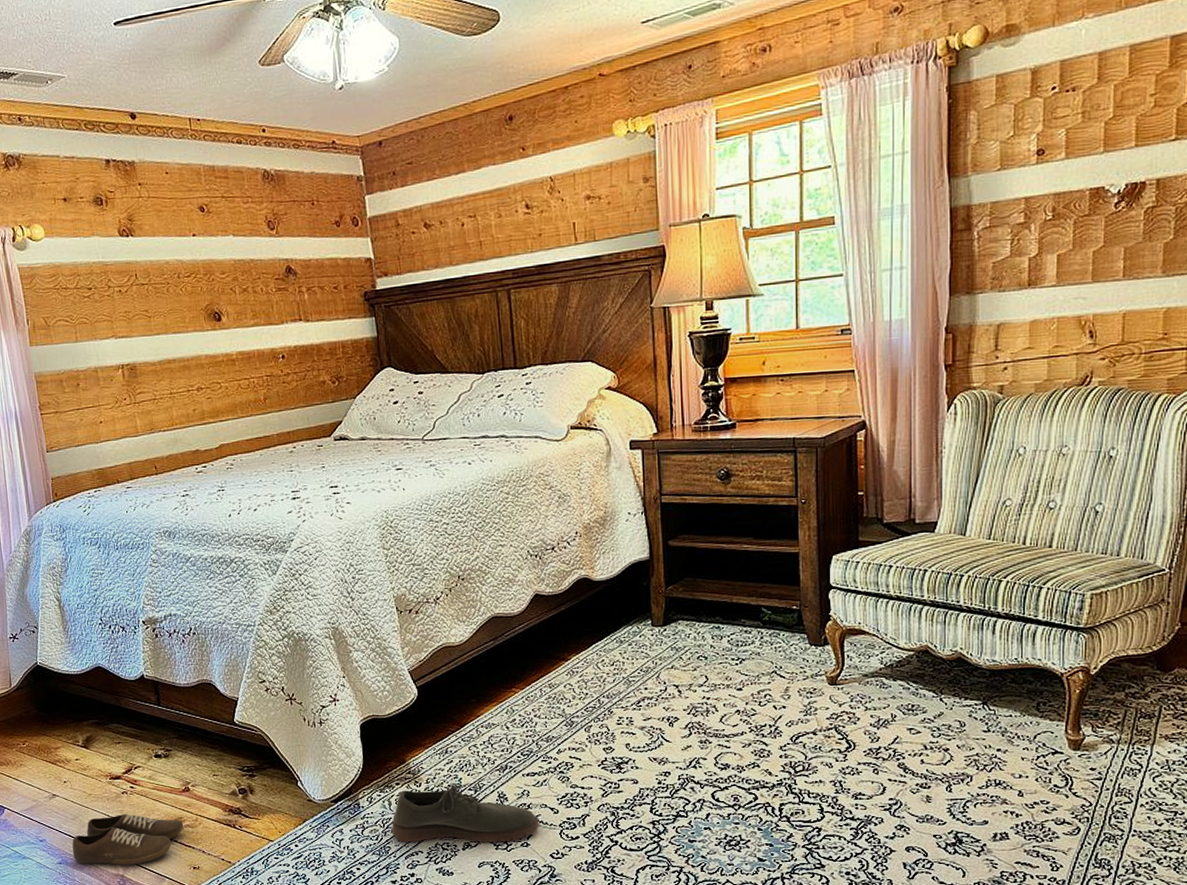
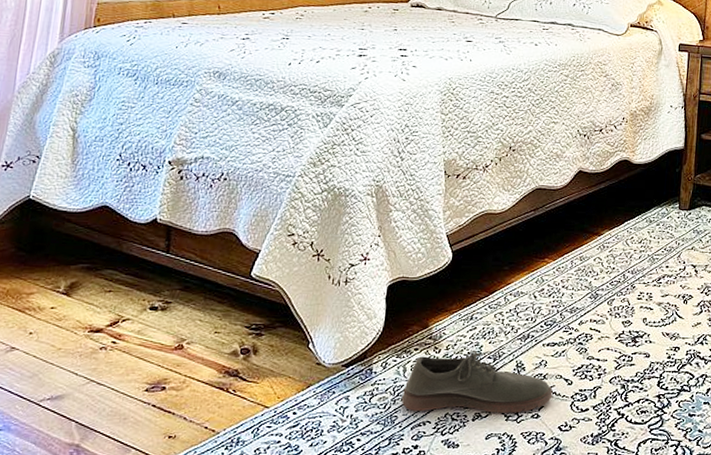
shoe: present [72,813,184,865] -> none [20,372,168,433]

